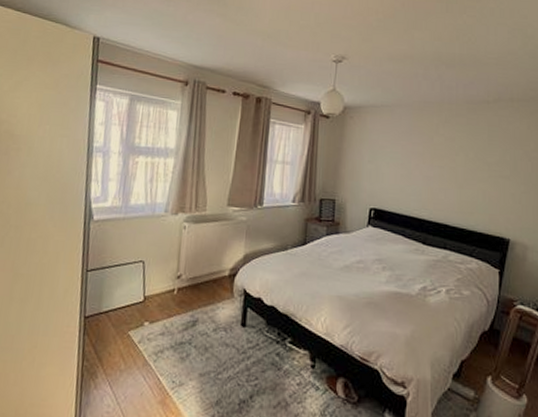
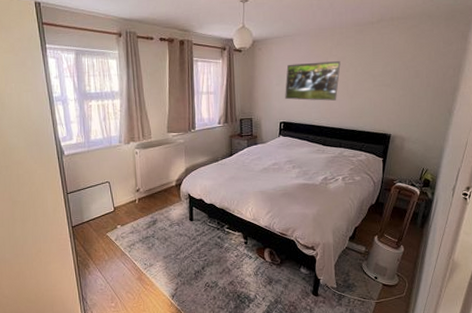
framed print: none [378,139,449,189] -> present [285,61,341,101]

